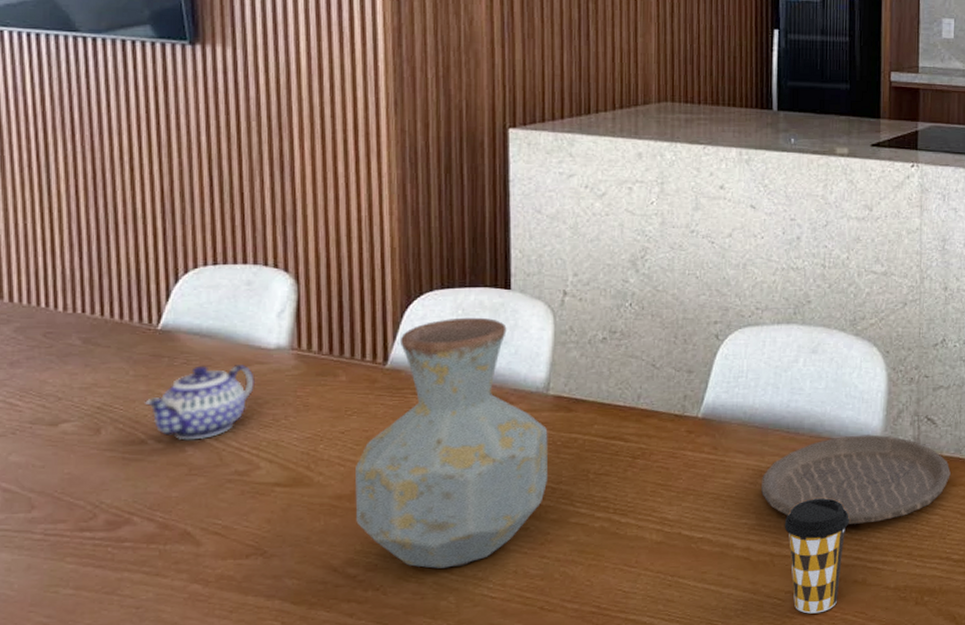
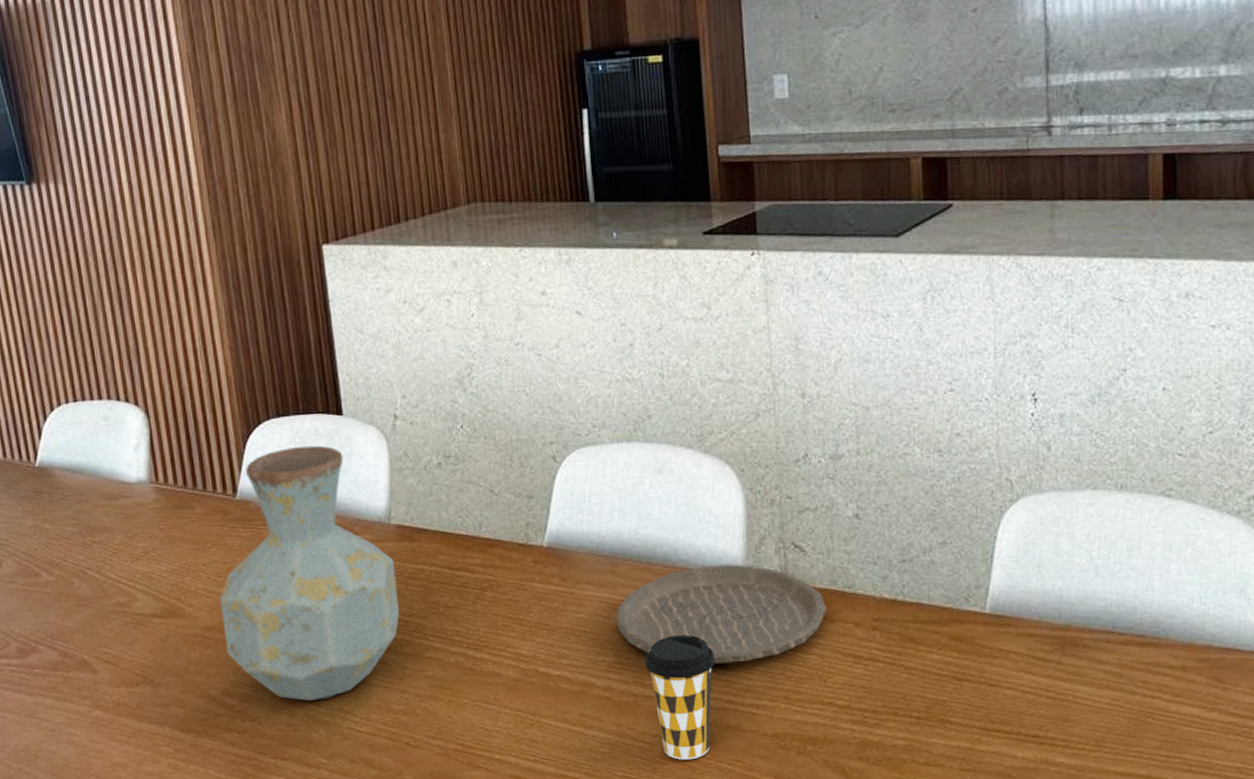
teapot: present [143,365,255,440] -> none [33,499,123,573]

